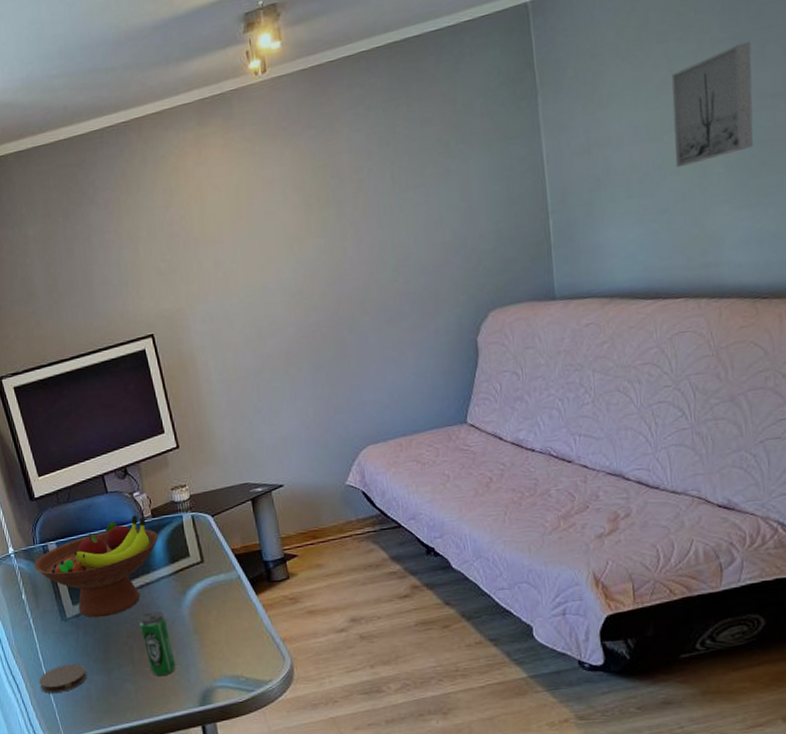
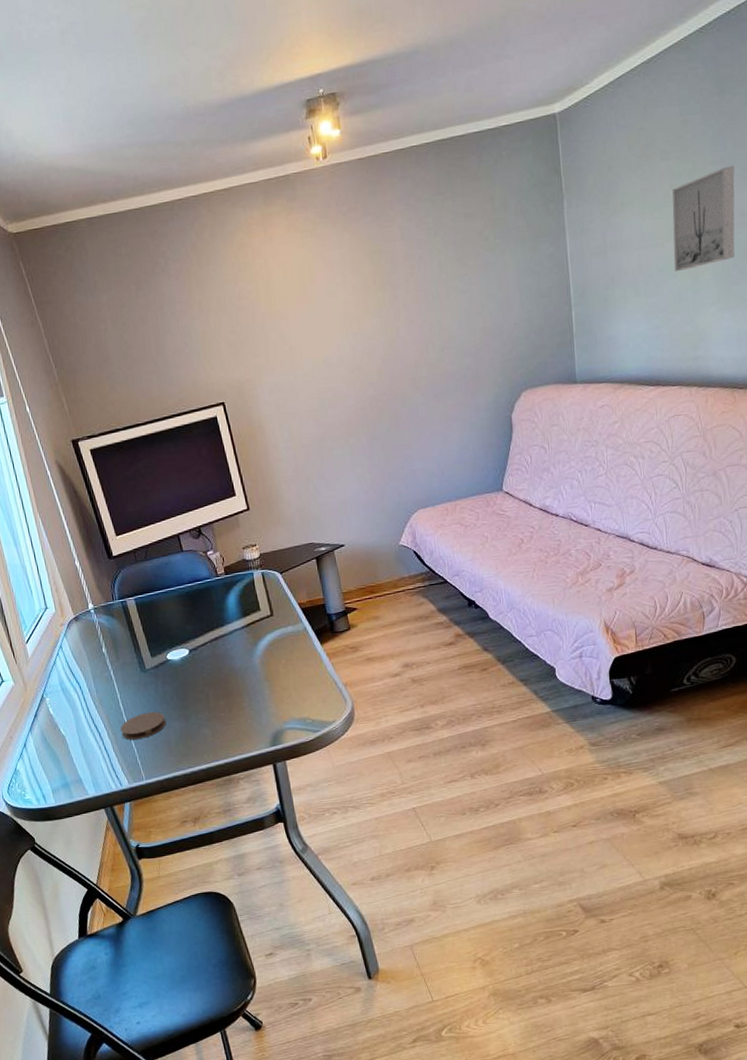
fruit bowl: present [34,515,159,618] -> none [113,572,232,669]
beverage can: present [139,611,176,676] -> none [214,661,249,720]

